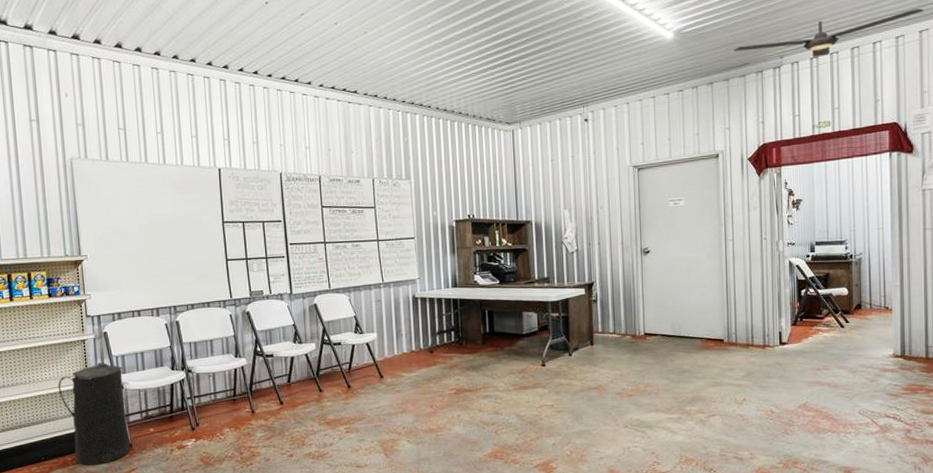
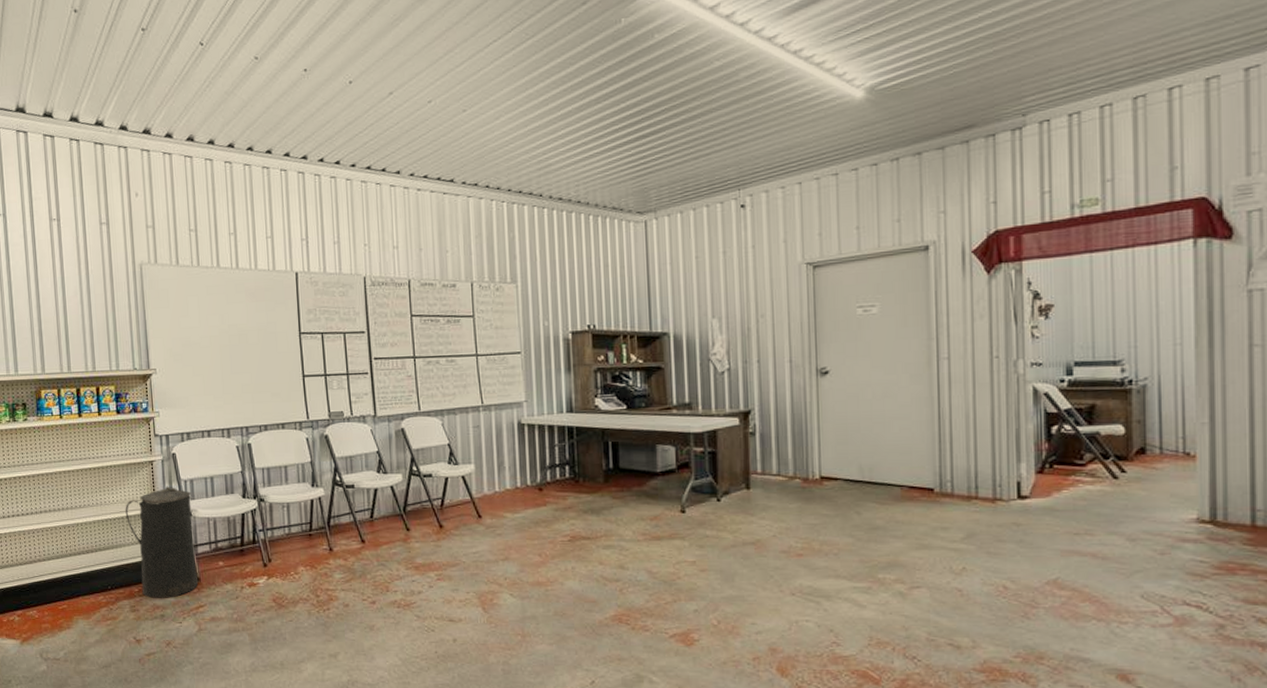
ceiling fan: present [733,8,924,57] -> none [951,36,1252,113]

